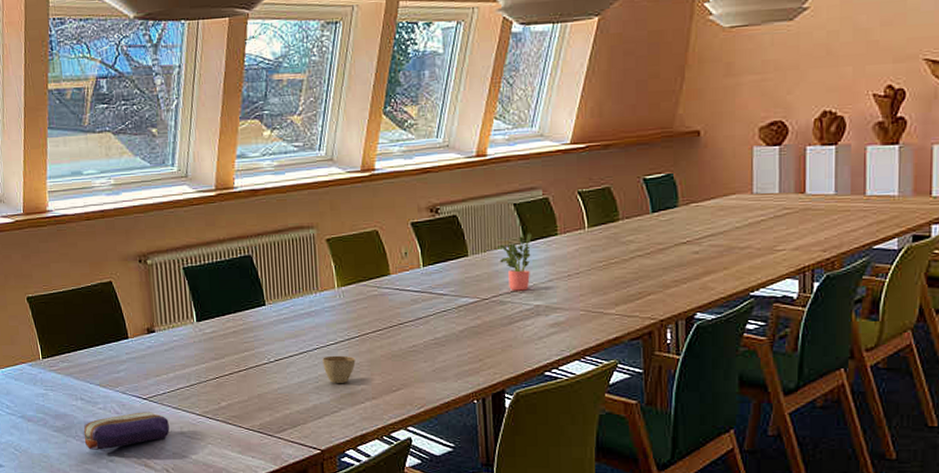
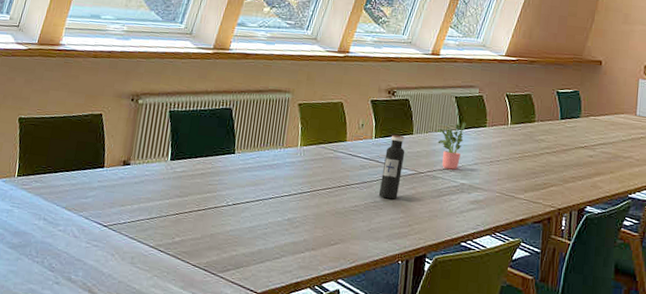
pencil case: present [83,412,170,450] -> none [36,238,123,272]
cup: present [322,355,356,383] -> none [274,206,304,232]
water bottle: none [438,259,462,334] -> present [378,134,405,200]

